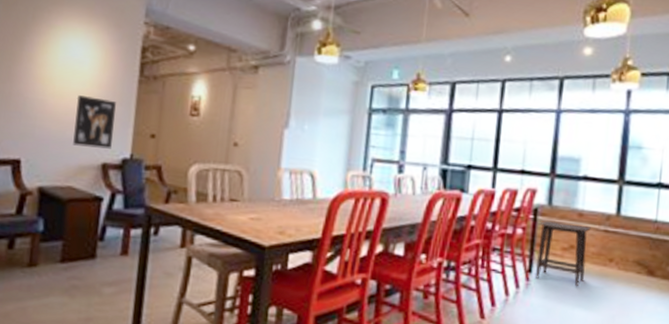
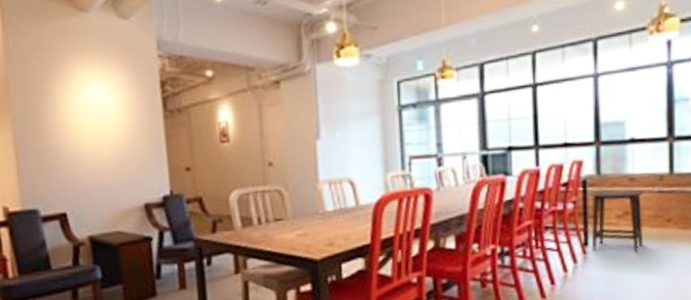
wall art: present [73,95,116,149] -> none [107,140,150,191]

